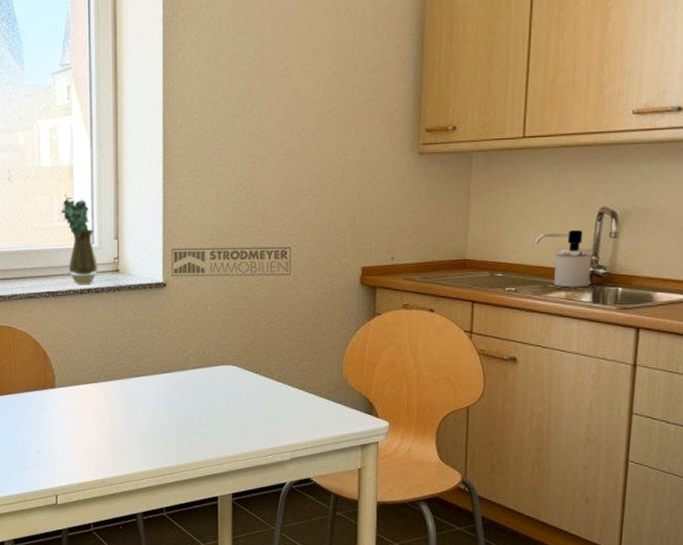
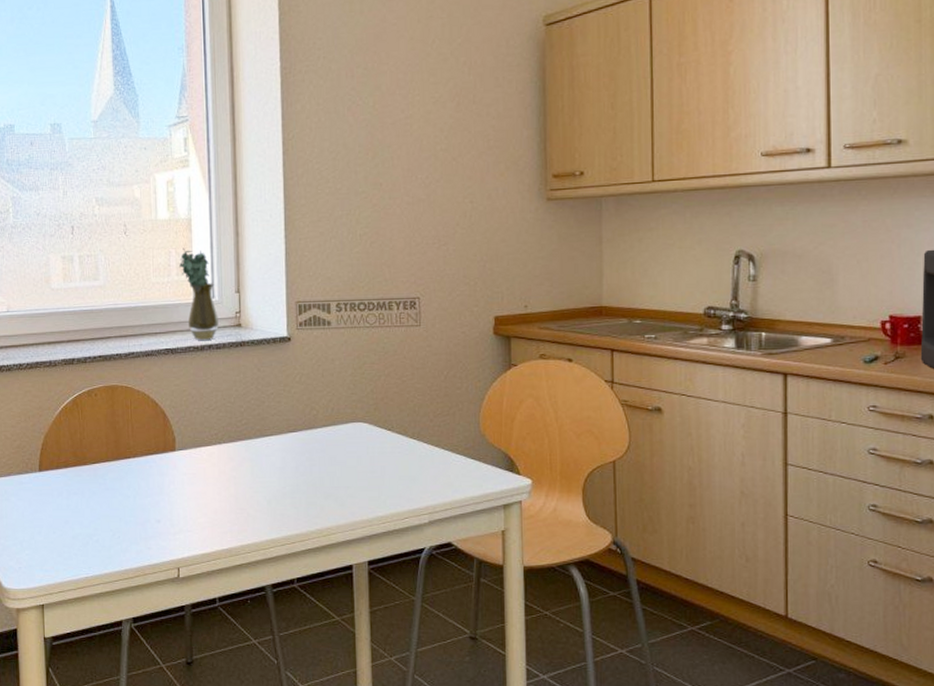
soap dispenser: present [534,229,594,288] -> none [671,273,734,334]

